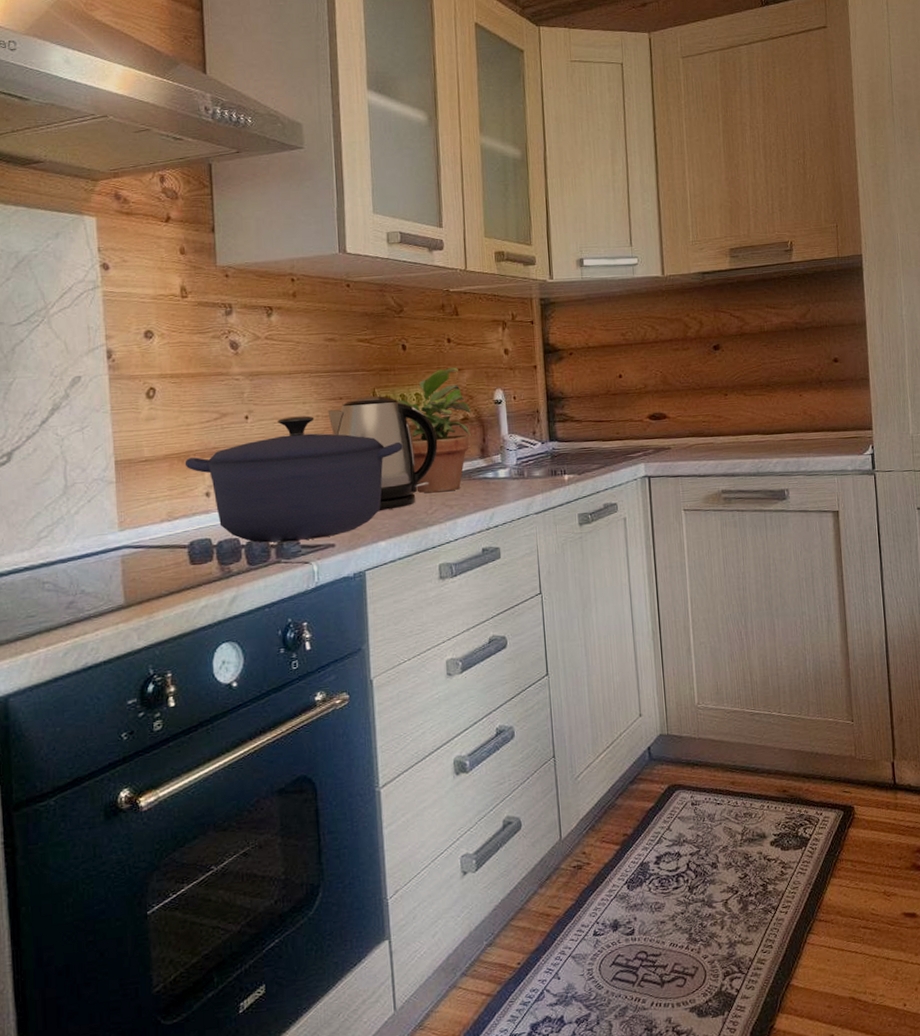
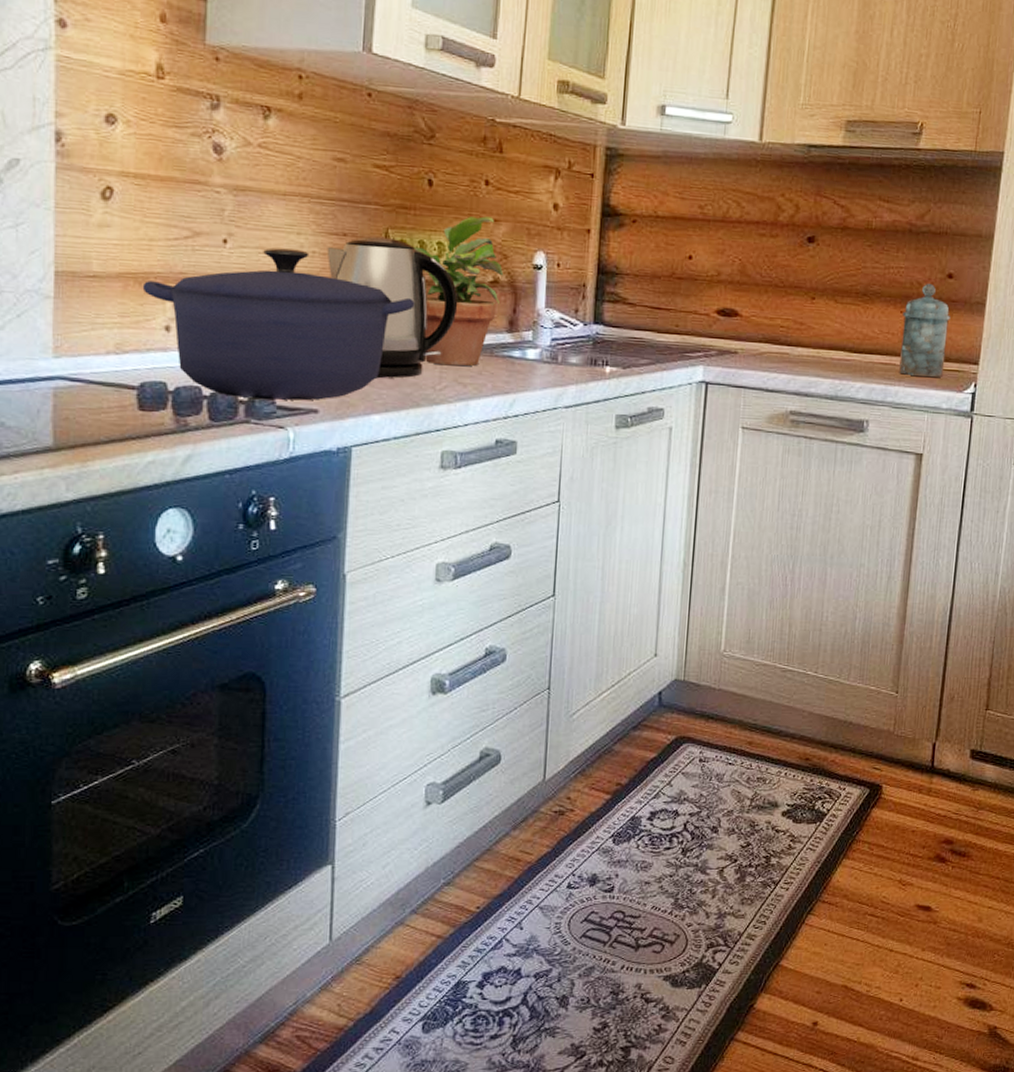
canister: none [802,369,845,447] -> present [899,284,950,378]

